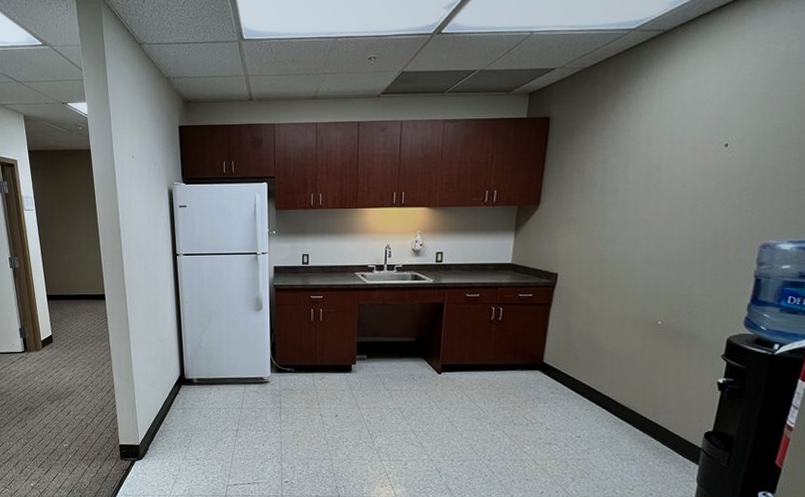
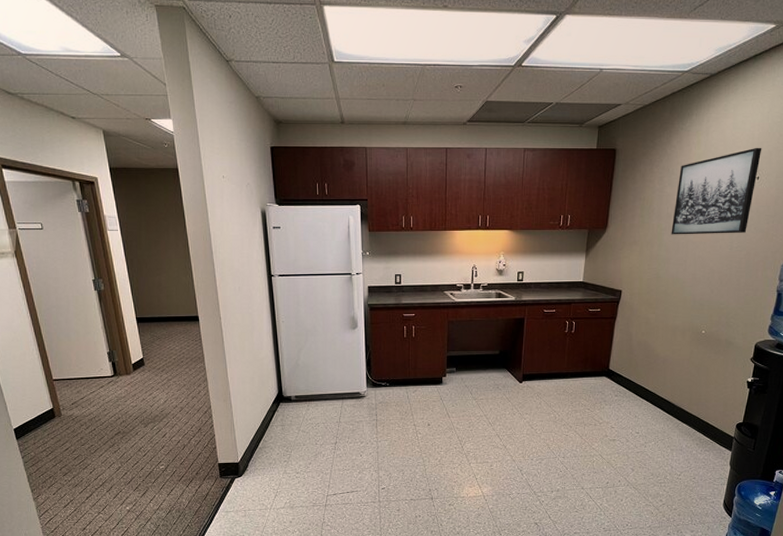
wall art: none [617,110,731,211] -> present [671,147,762,235]

